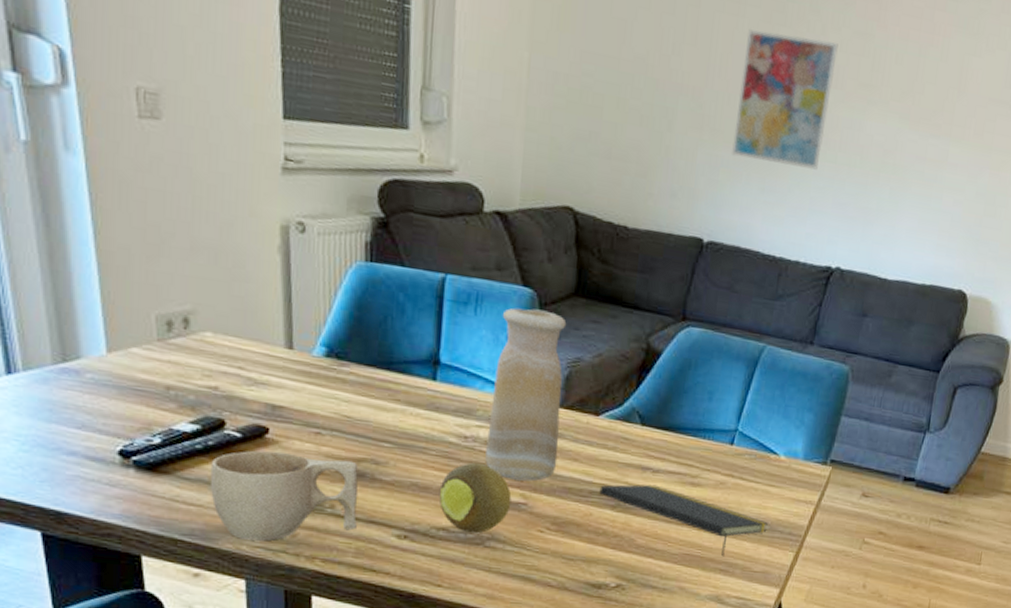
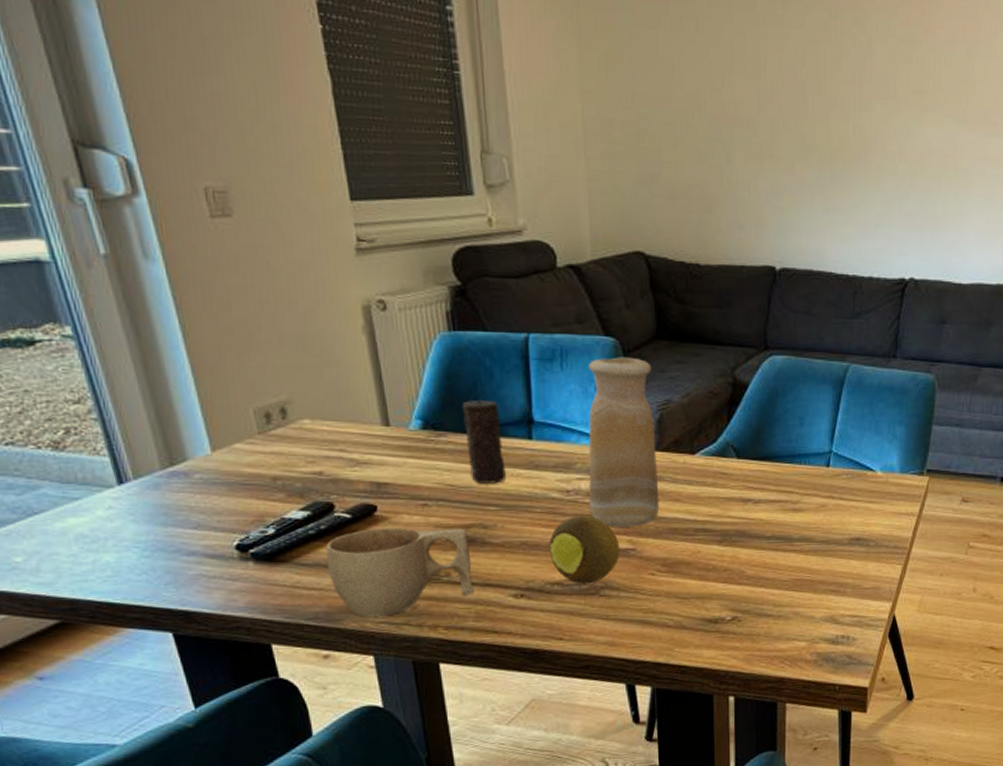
candle: none [369,333,406,421] -> present [463,401,506,484]
notepad: present [599,484,768,557] -> none [704,515,873,578]
wall art: present [732,29,838,170] -> none [793,51,886,184]

